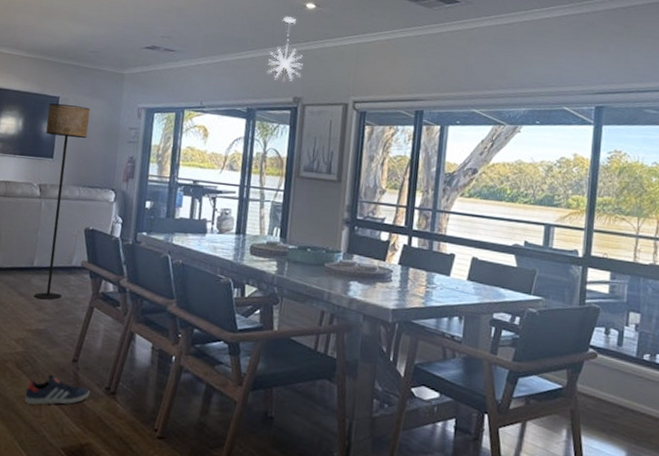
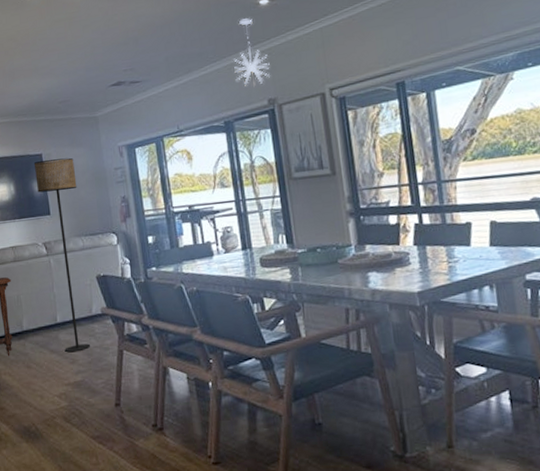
sneaker: present [24,375,90,405] -> none [79,423,139,454]

